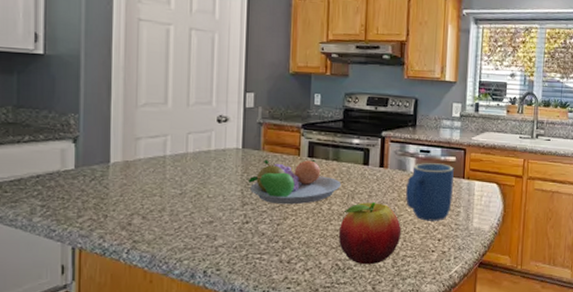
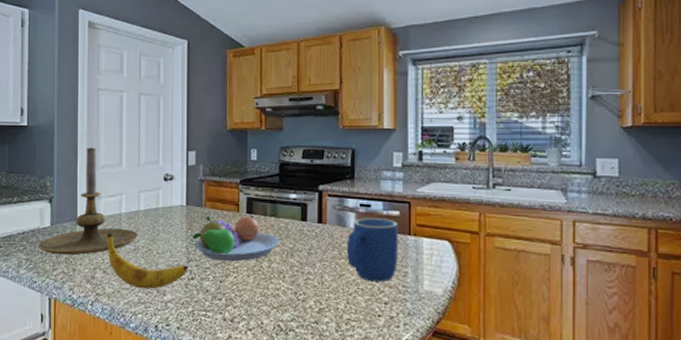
candle holder: none [58,82,186,201] -> present [38,146,139,256]
banana: none [147,176,244,235] -> present [107,233,189,290]
fruit: present [338,201,402,265] -> none [279,259,344,328]

